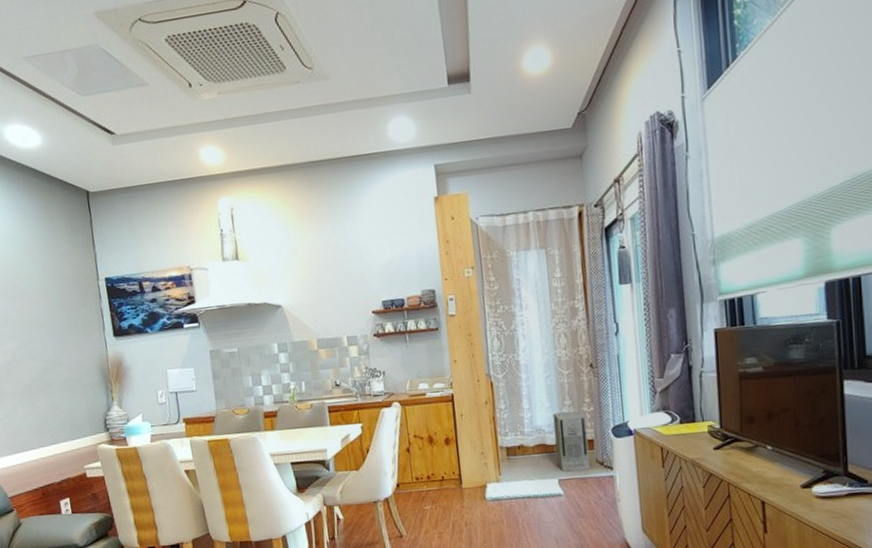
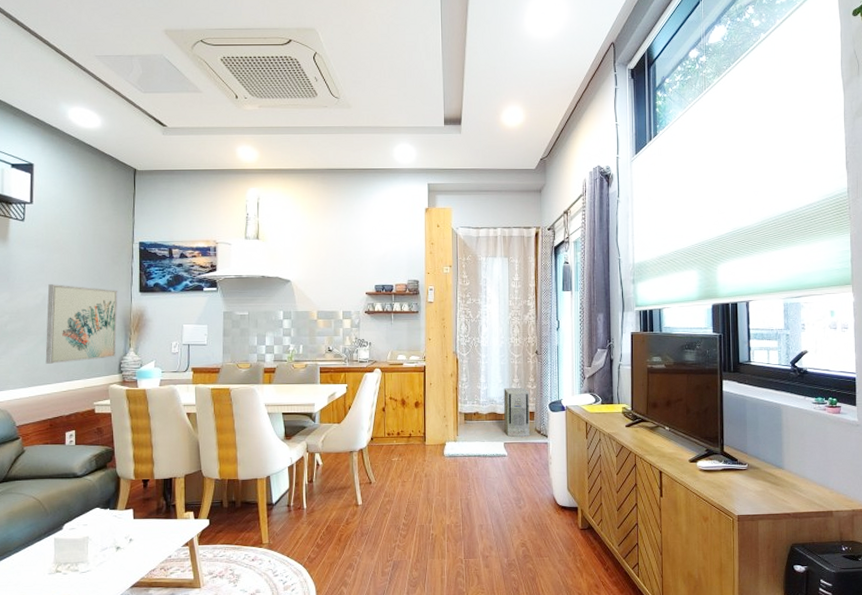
wall art: none [15,336,100,427] -> present [45,284,118,364]

